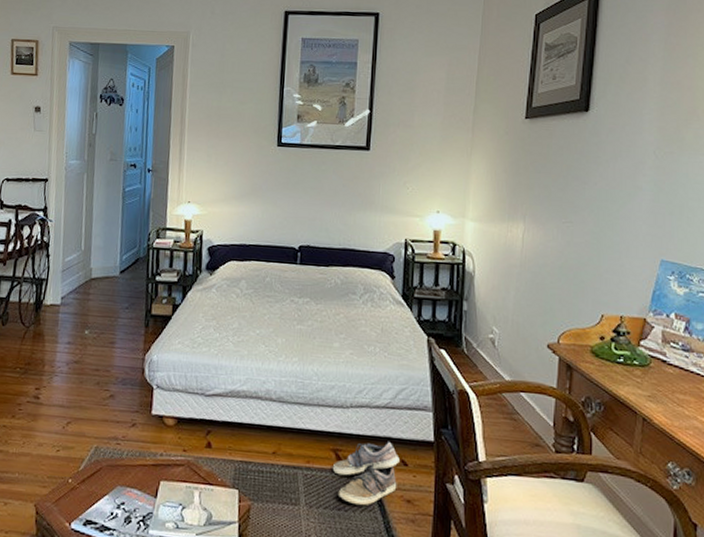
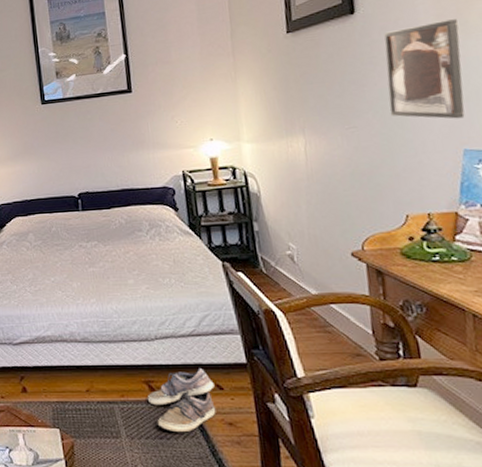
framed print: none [604,133,676,230] -> present [384,19,465,119]

